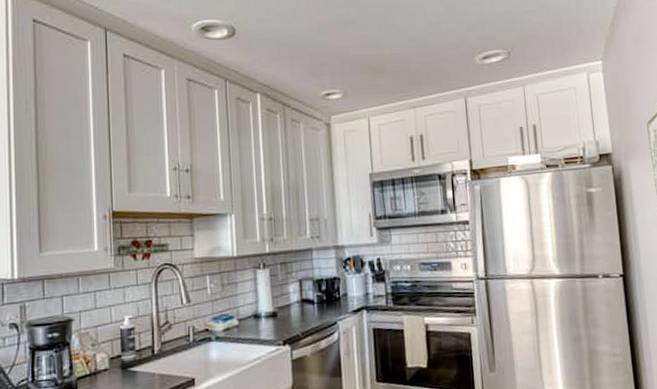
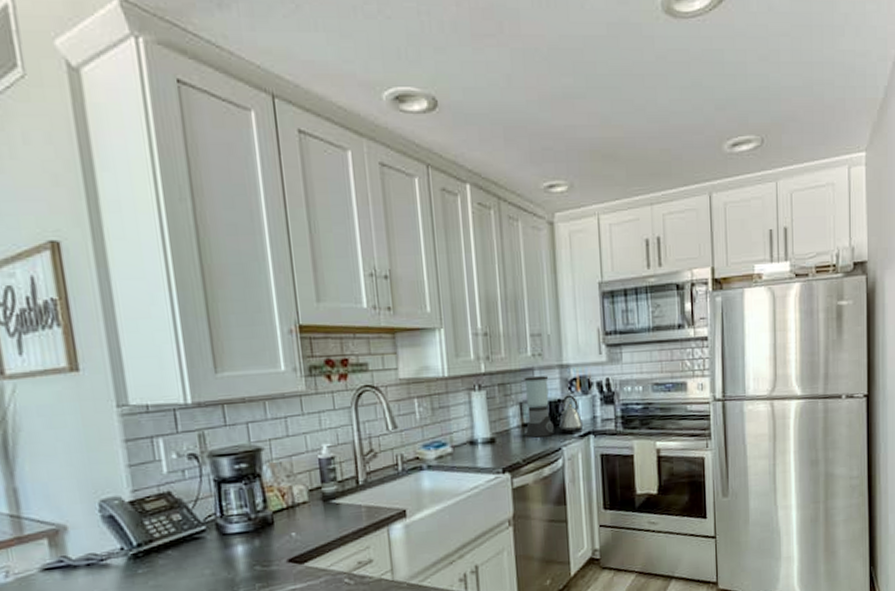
blender: none [303,256,330,312] -> present [524,376,554,438]
kettle: none [335,273,357,310] -> present [559,394,584,435]

